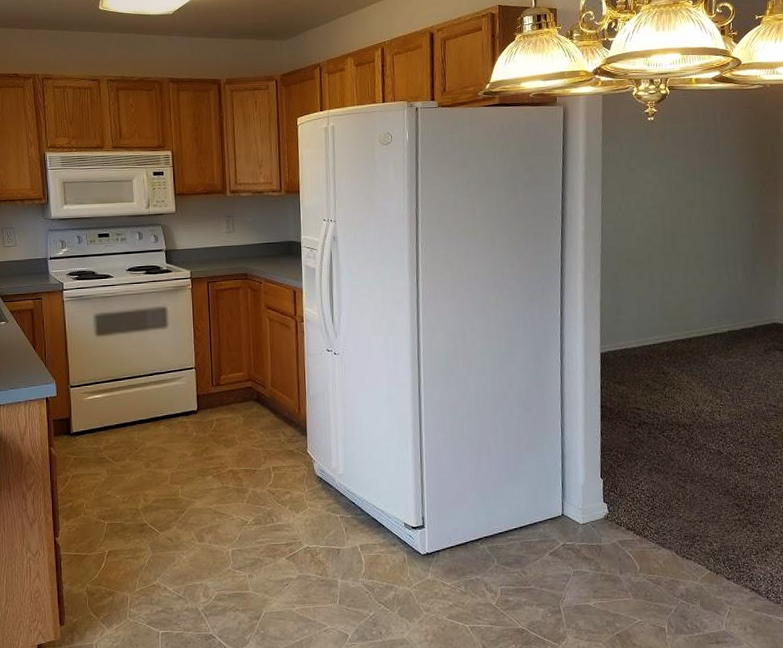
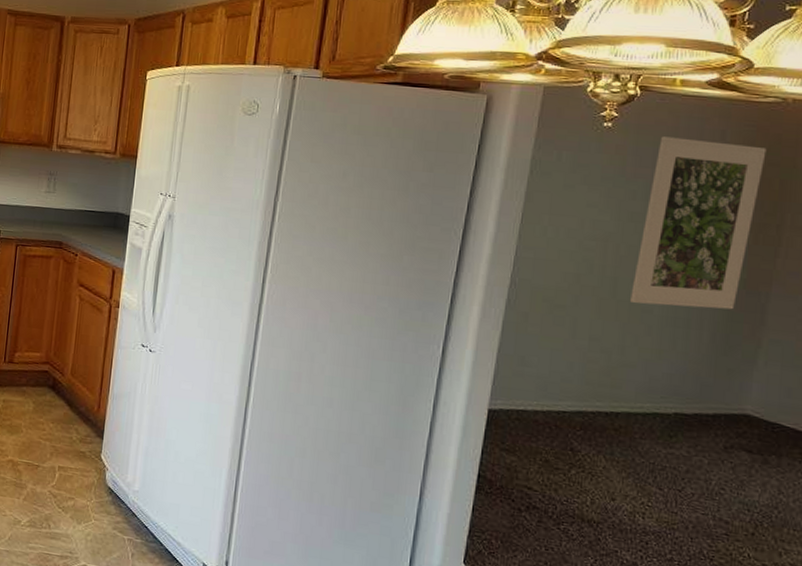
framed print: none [685,122,759,253] -> present [630,136,767,310]

